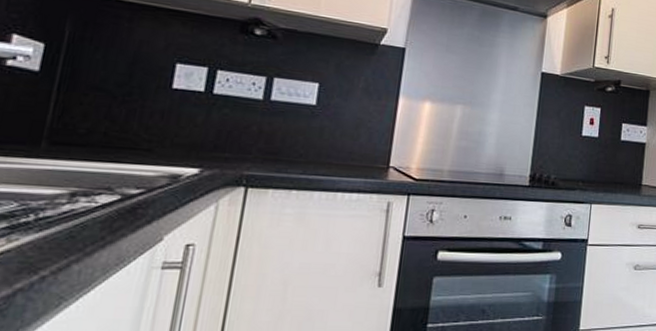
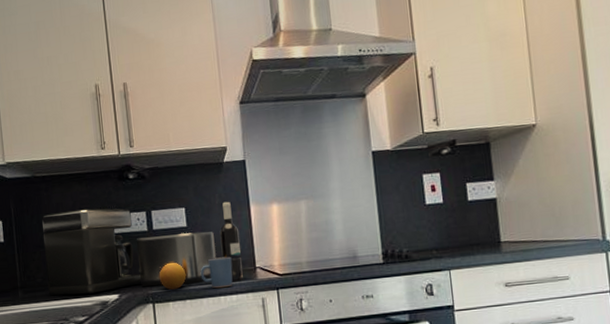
coffee maker: none [92,50,246,163] -> present [42,208,142,296]
toaster: none [235,106,348,173] -> present [136,231,216,287]
fruit: none [262,142,301,176] -> present [159,262,187,290]
mug: none [318,146,363,184] -> present [200,256,233,289]
wine bottle: none [351,87,379,179] -> present [219,201,243,282]

